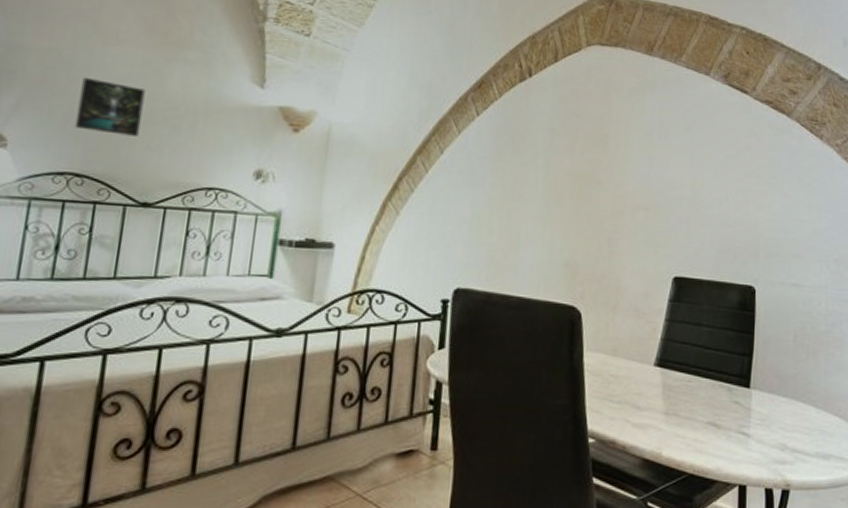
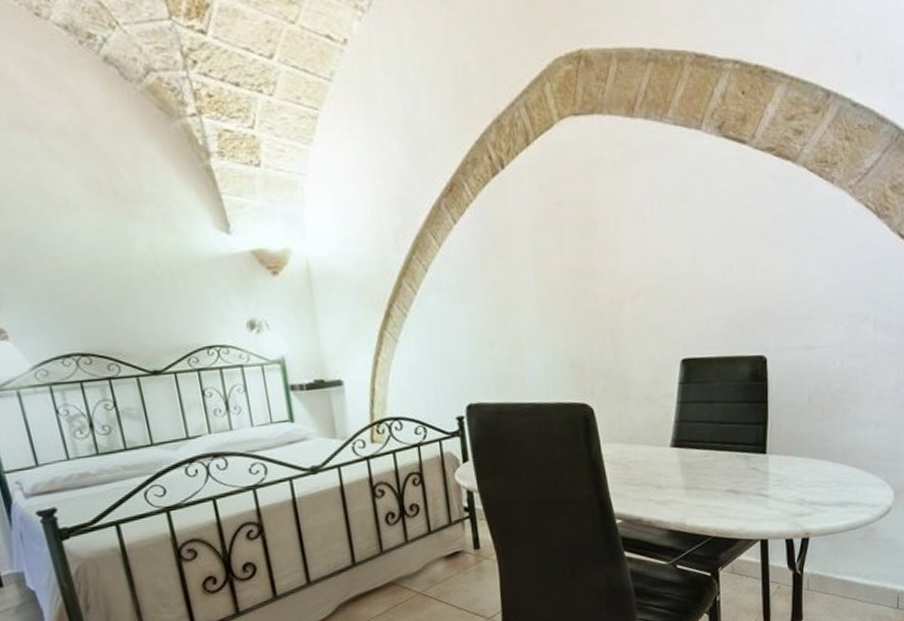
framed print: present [74,77,146,137] -> none [51,253,125,309]

